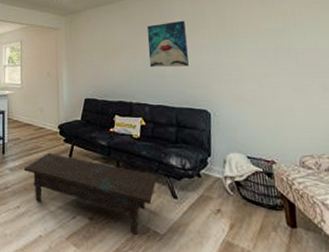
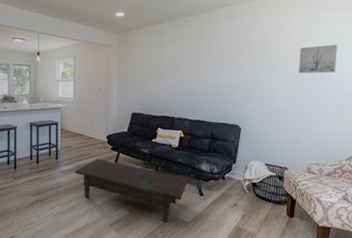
wall art: present [147,20,189,67] -> none [193,42,231,86]
wall art: none [261,18,307,51] -> present [298,44,338,74]

